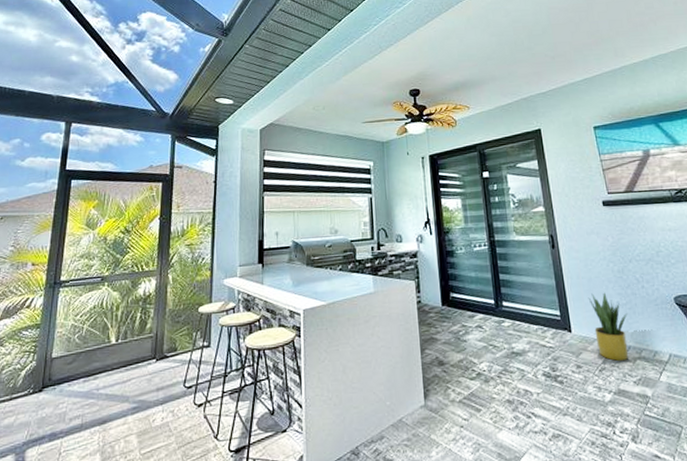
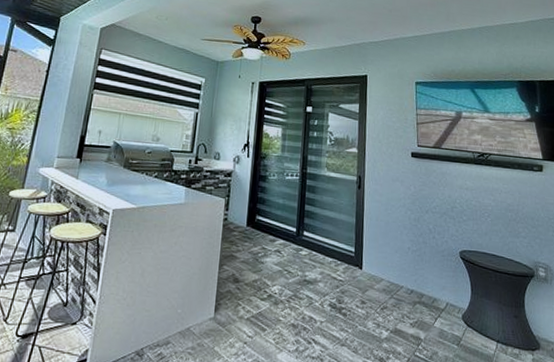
planter: present [588,292,629,362] -> none [382,236,416,304]

